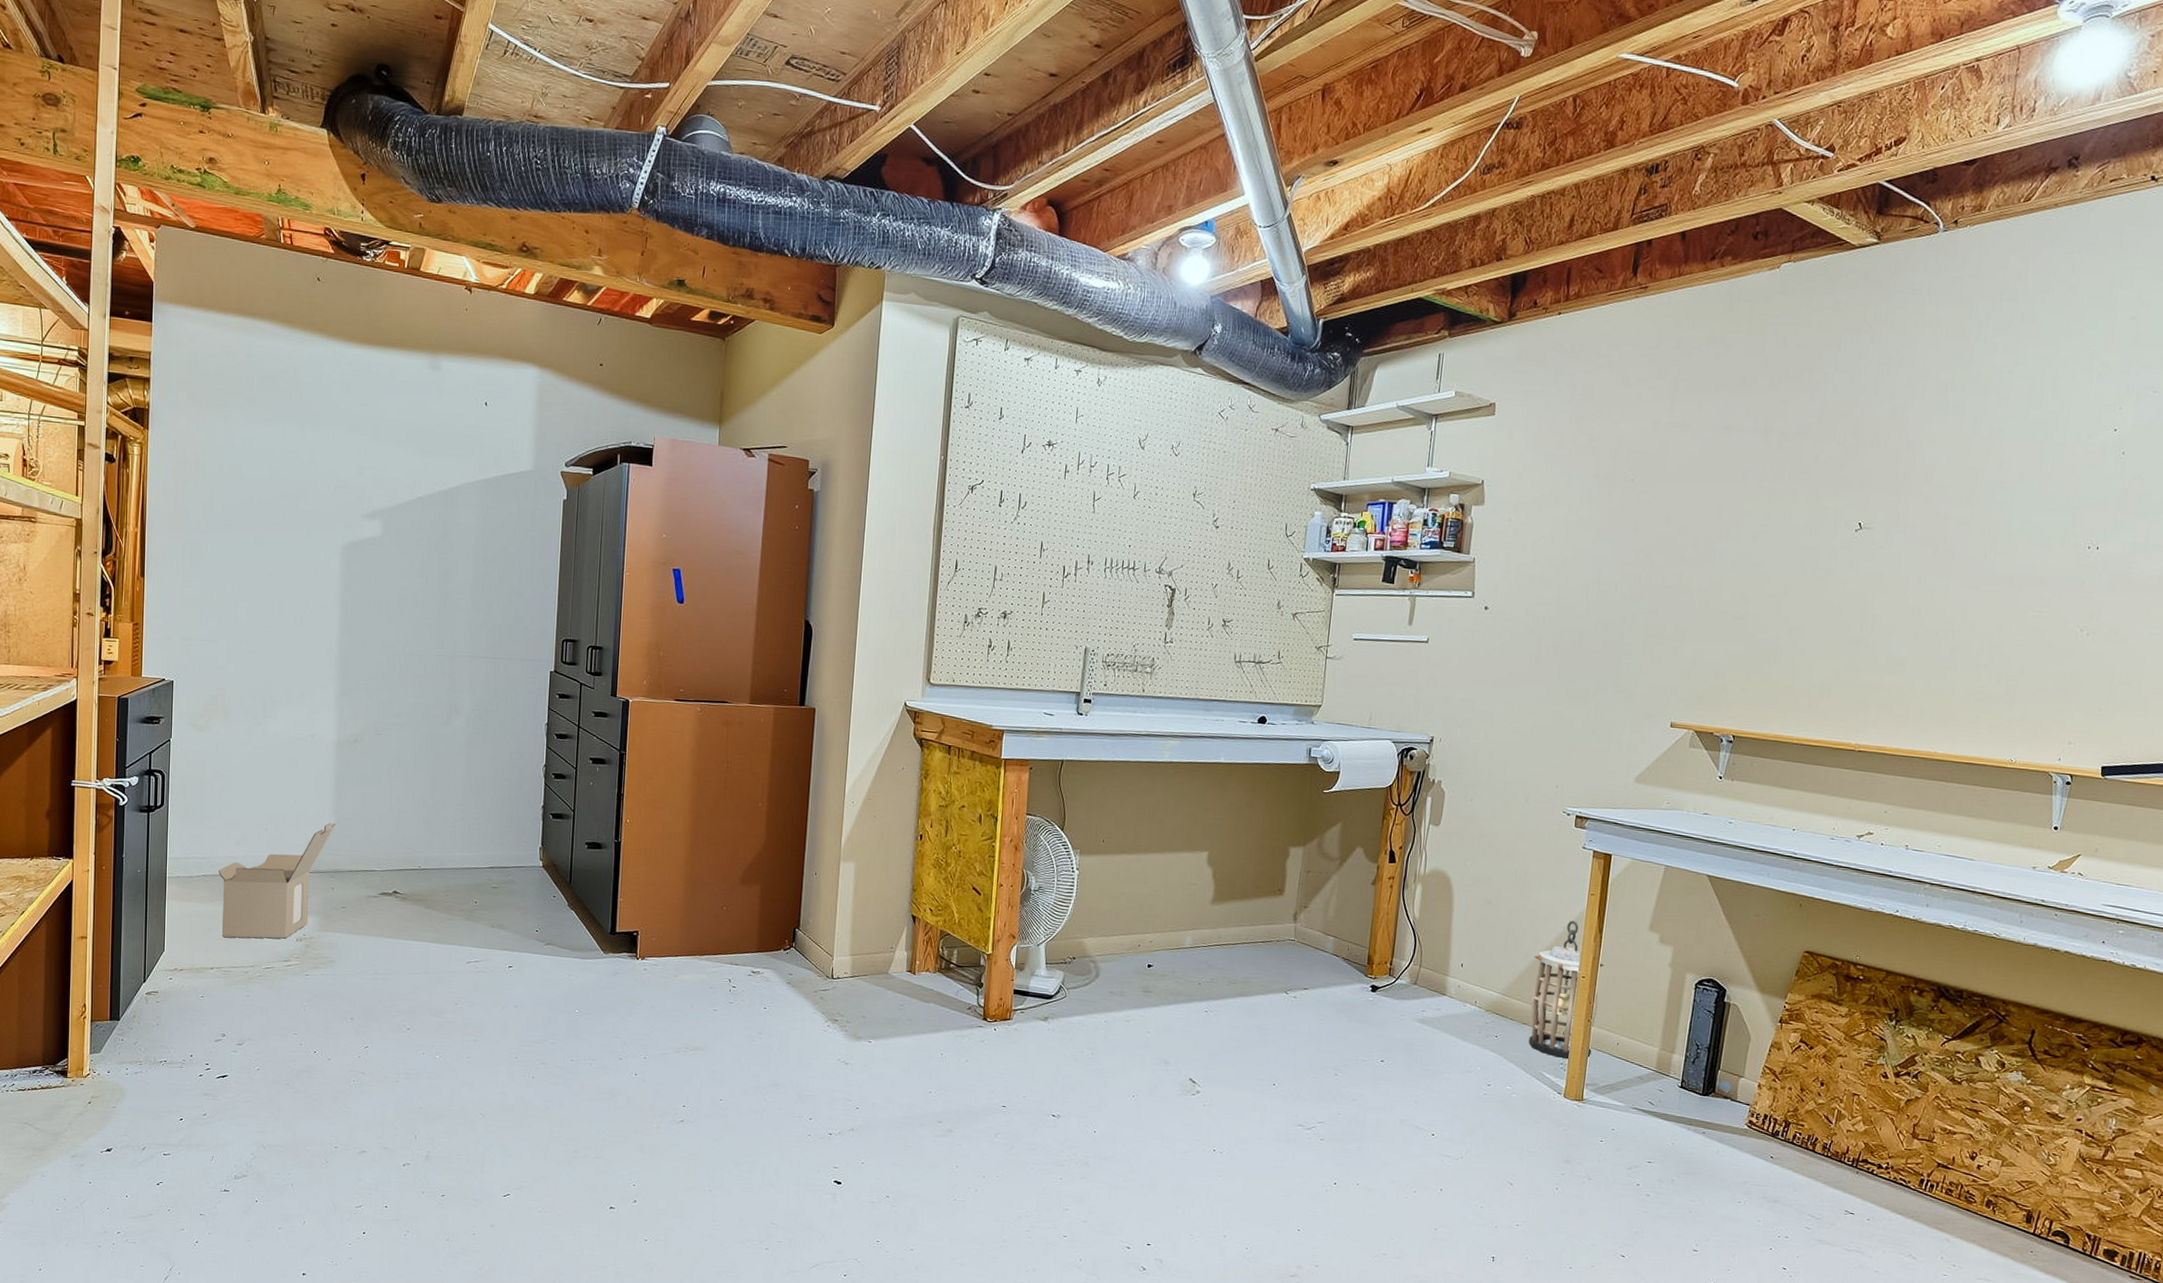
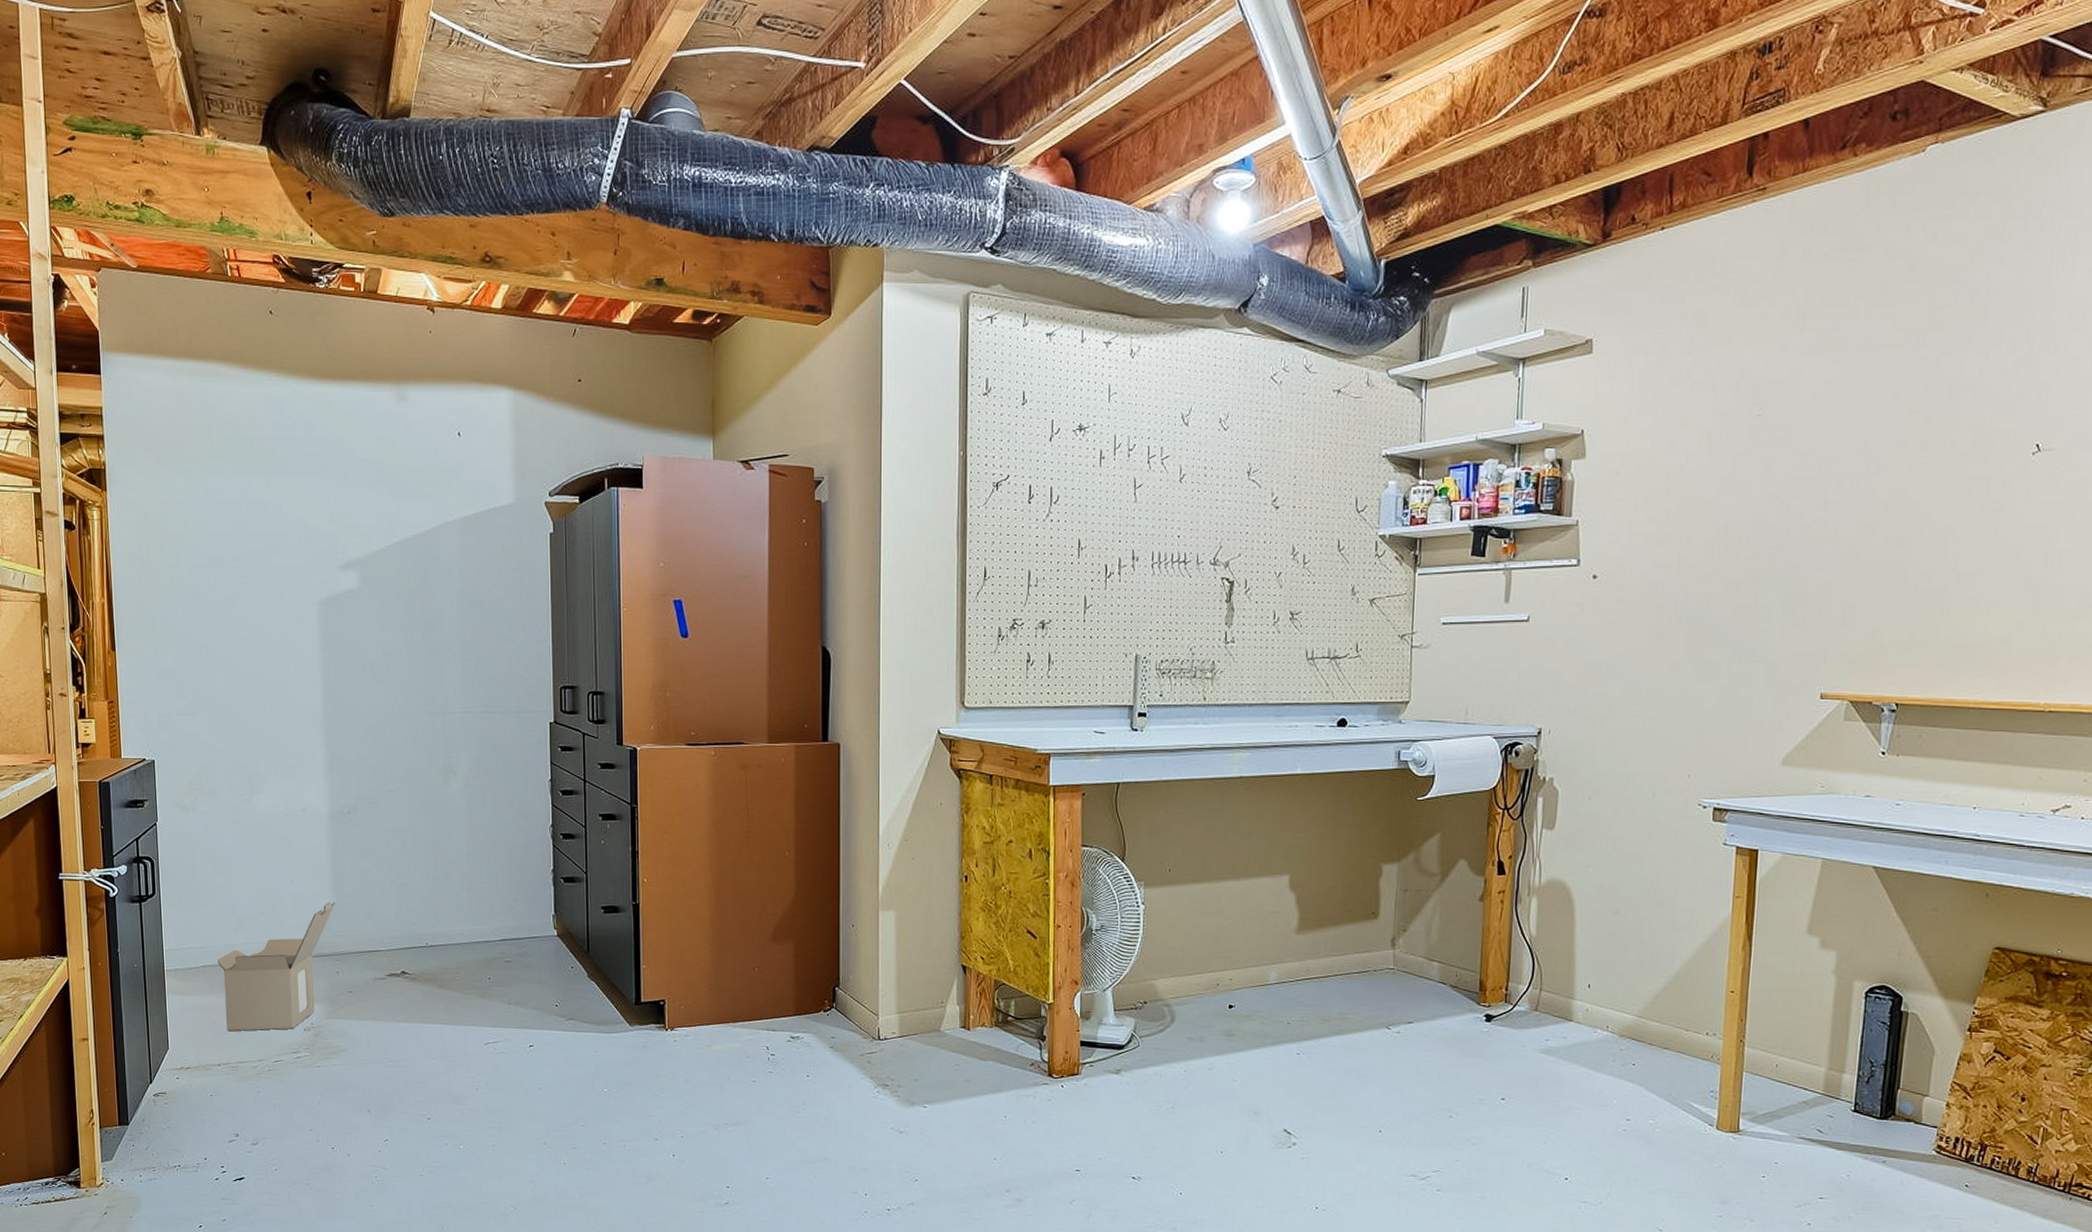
lantern: present [1528,920,1604,1058] -> none [1671,927,1756,1085]

